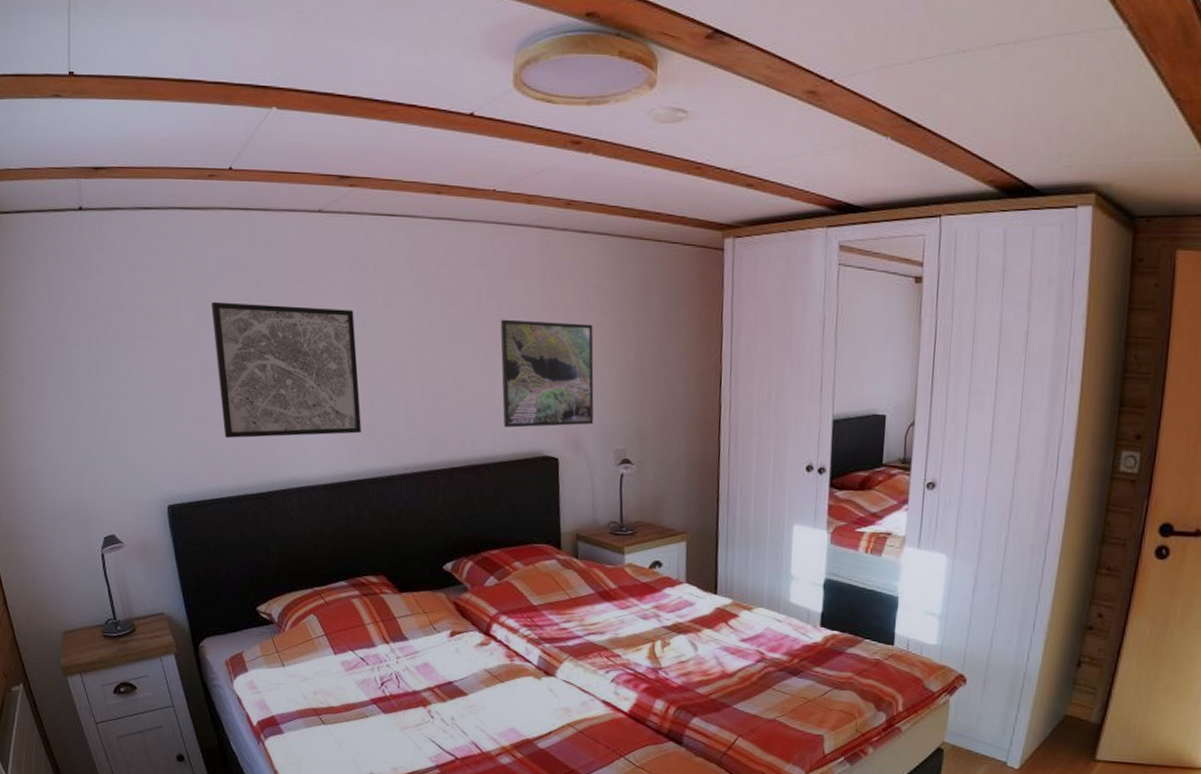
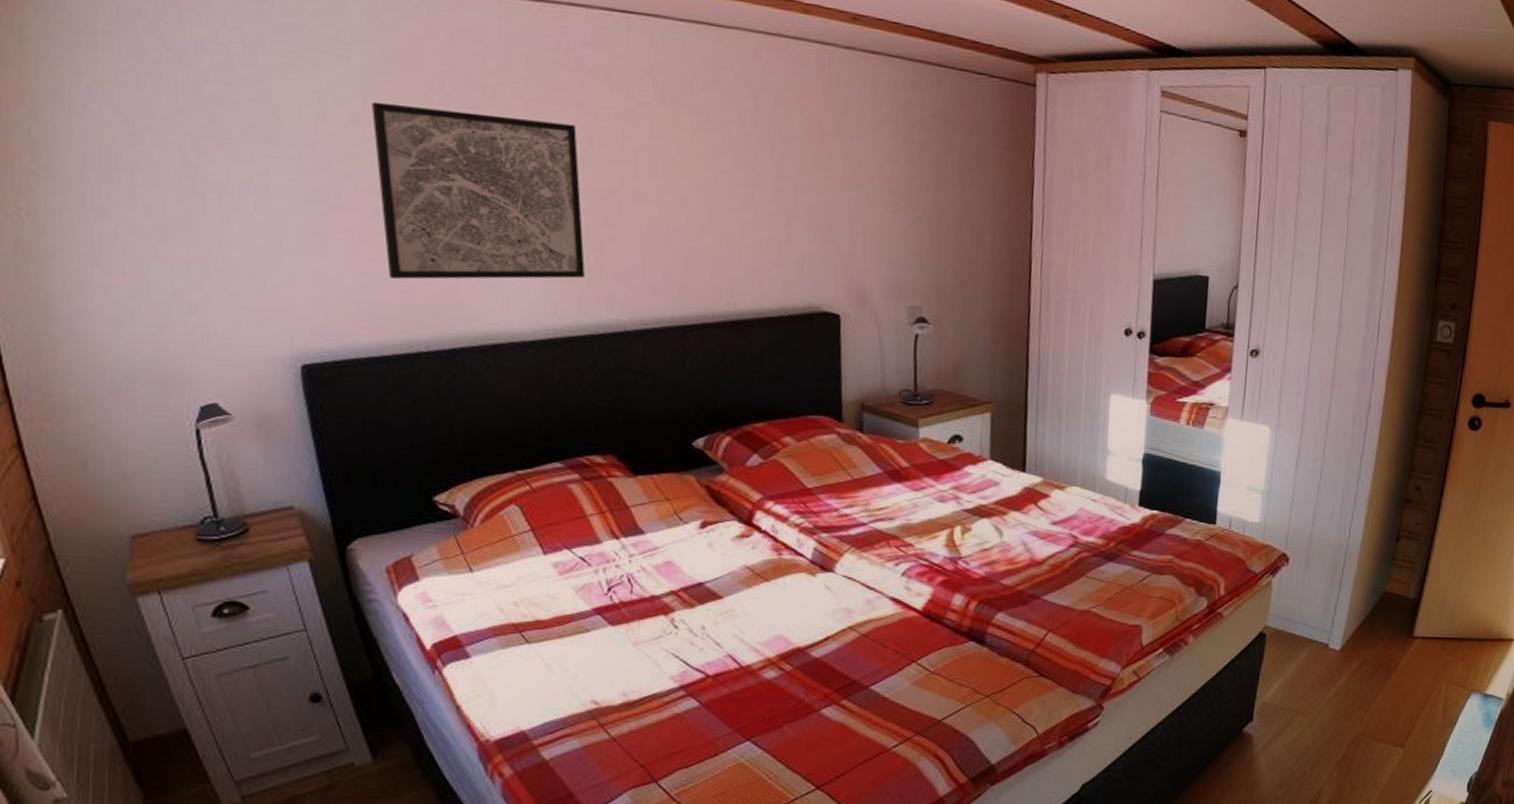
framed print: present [500,319,594,428] -> none [769,147,884,278]

